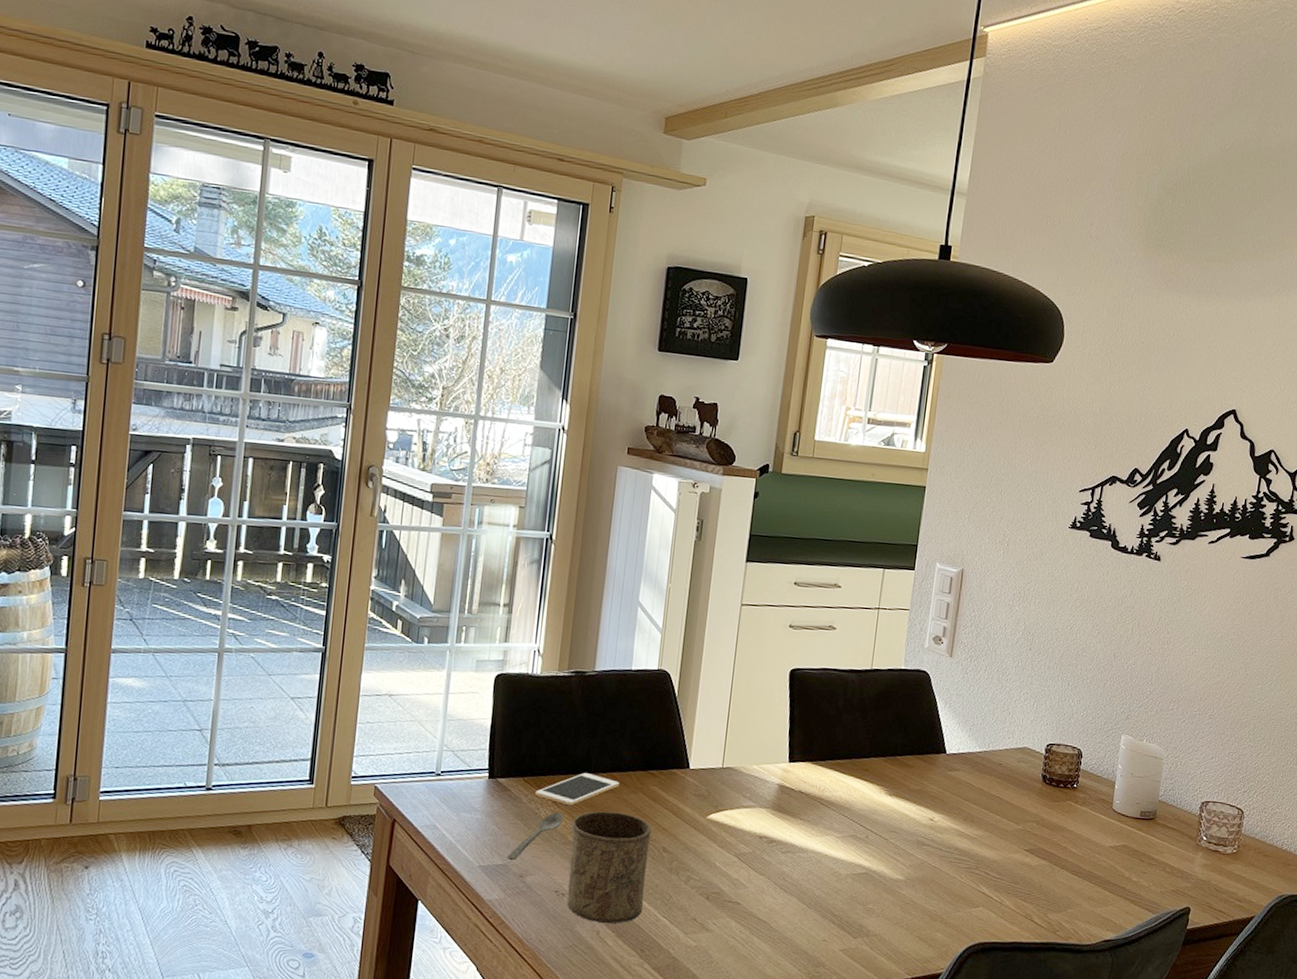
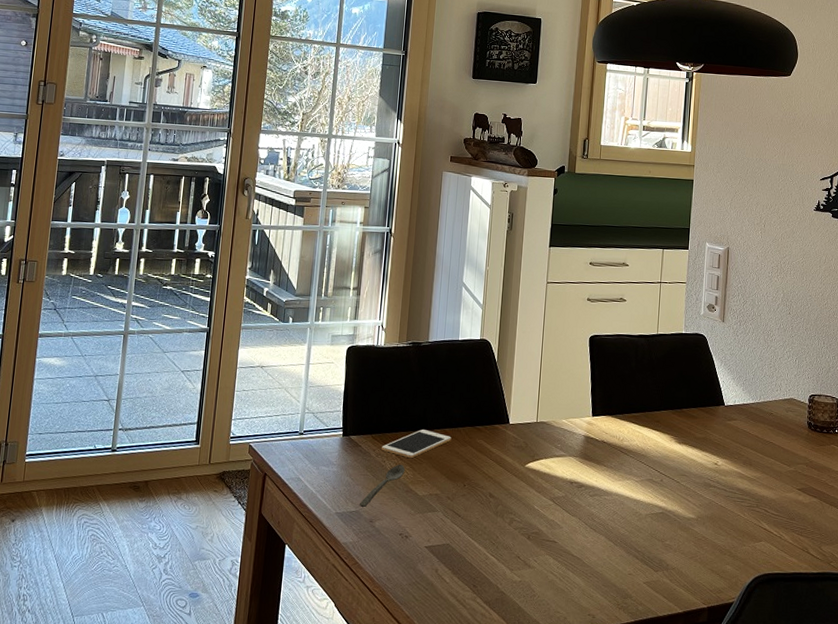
cup: present [567,811,652,924] -> none [410,462,480,563]

